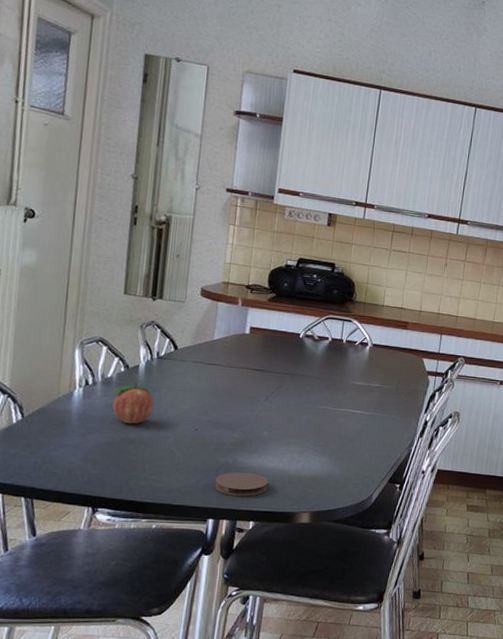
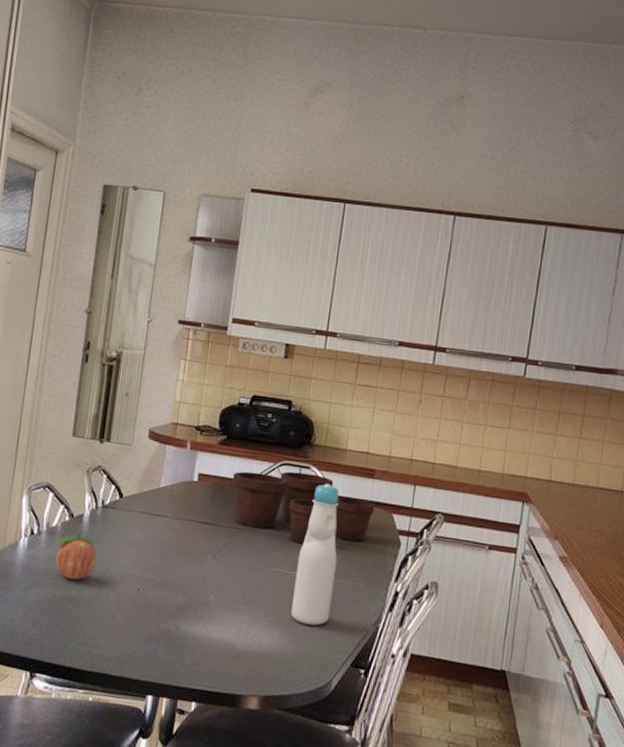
coaster: present [214,471,269,497] -> none [155,641,214,672]
flower pot: none [282,324,408,385] -> present [232,471,375,544]
bottle: none [337,334,378,452] -> present [291,484,340,626]

